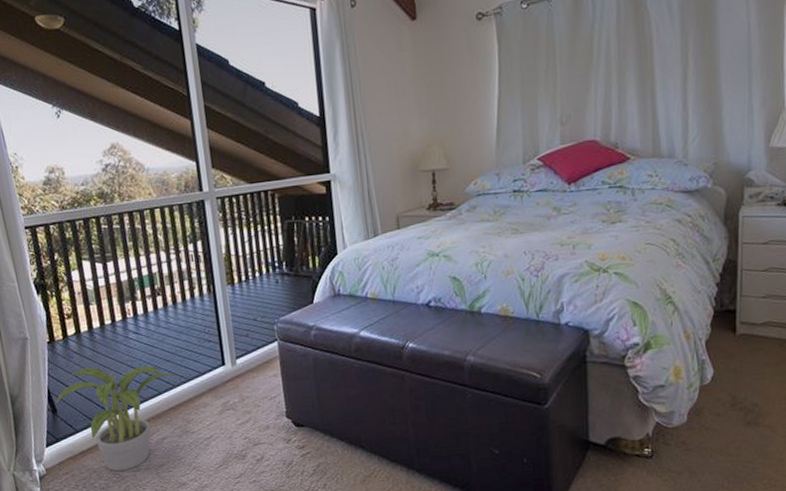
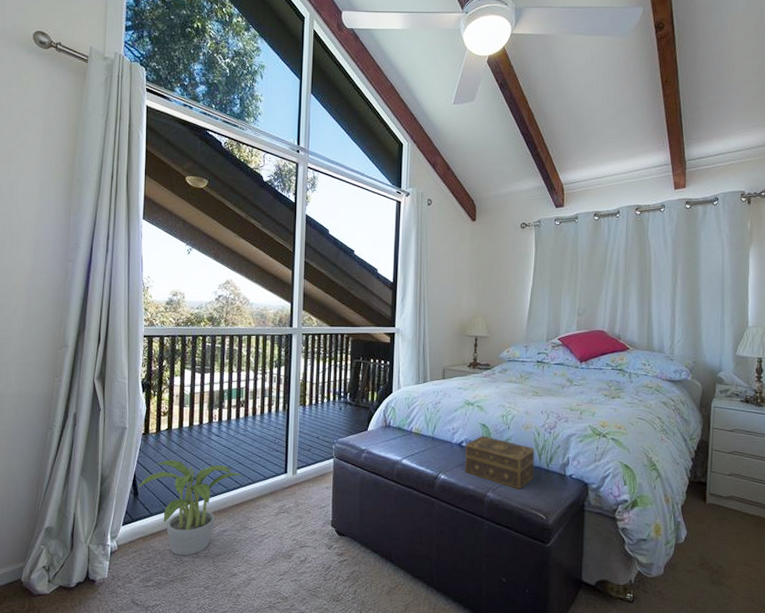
decorative box: none [434,290,523,348] -> present [464,435,535,489]

